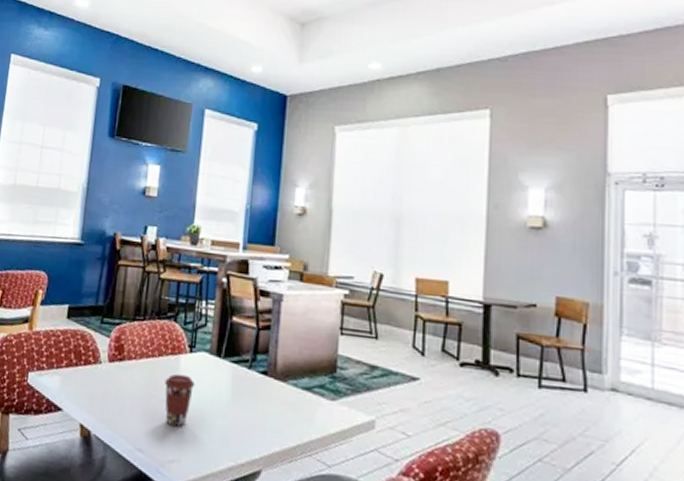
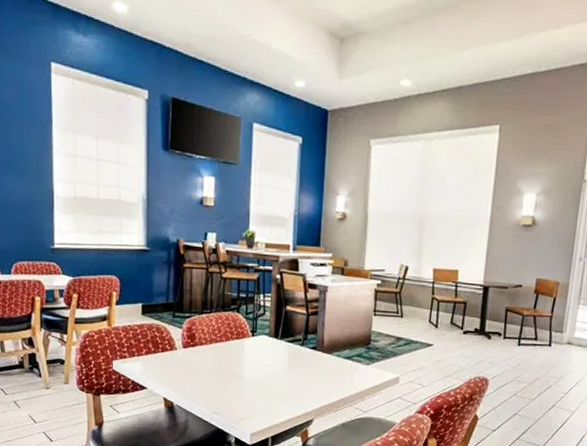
coffee cup: present [165,373,195,427] -> none [233,353,258,394]

